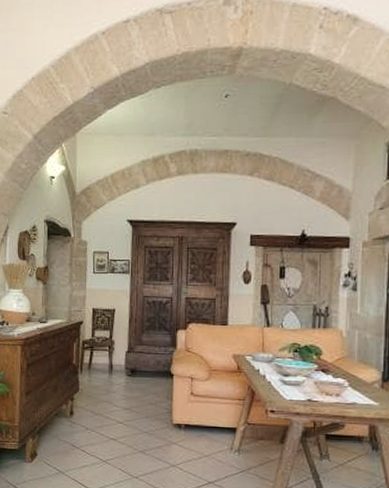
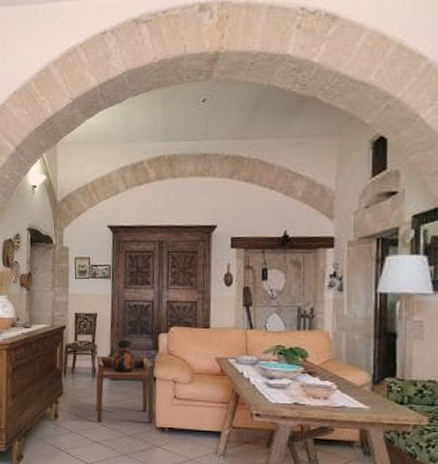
side table: none [112,352,172,421] -> present [96,356,155,424]
ceramic jug: none [129,336,154,370] -> present [112,339,136,374]

